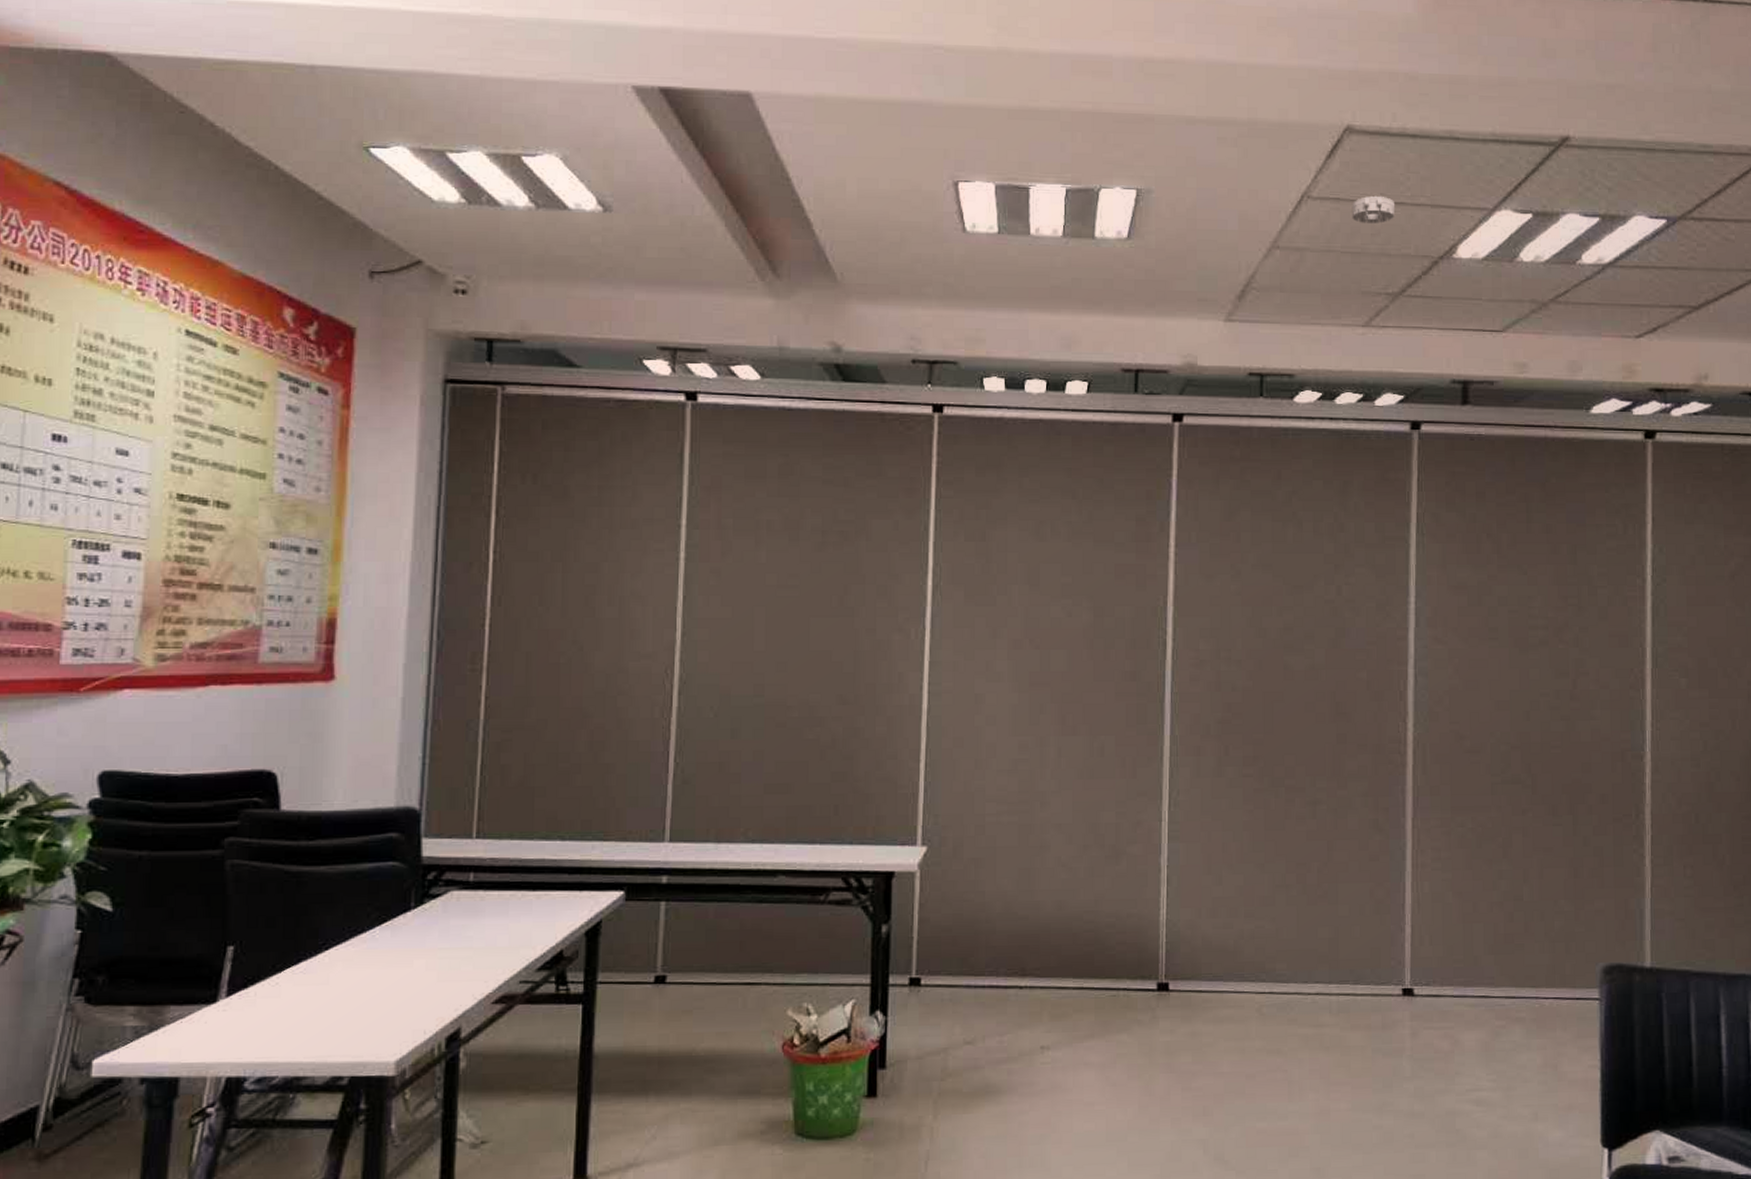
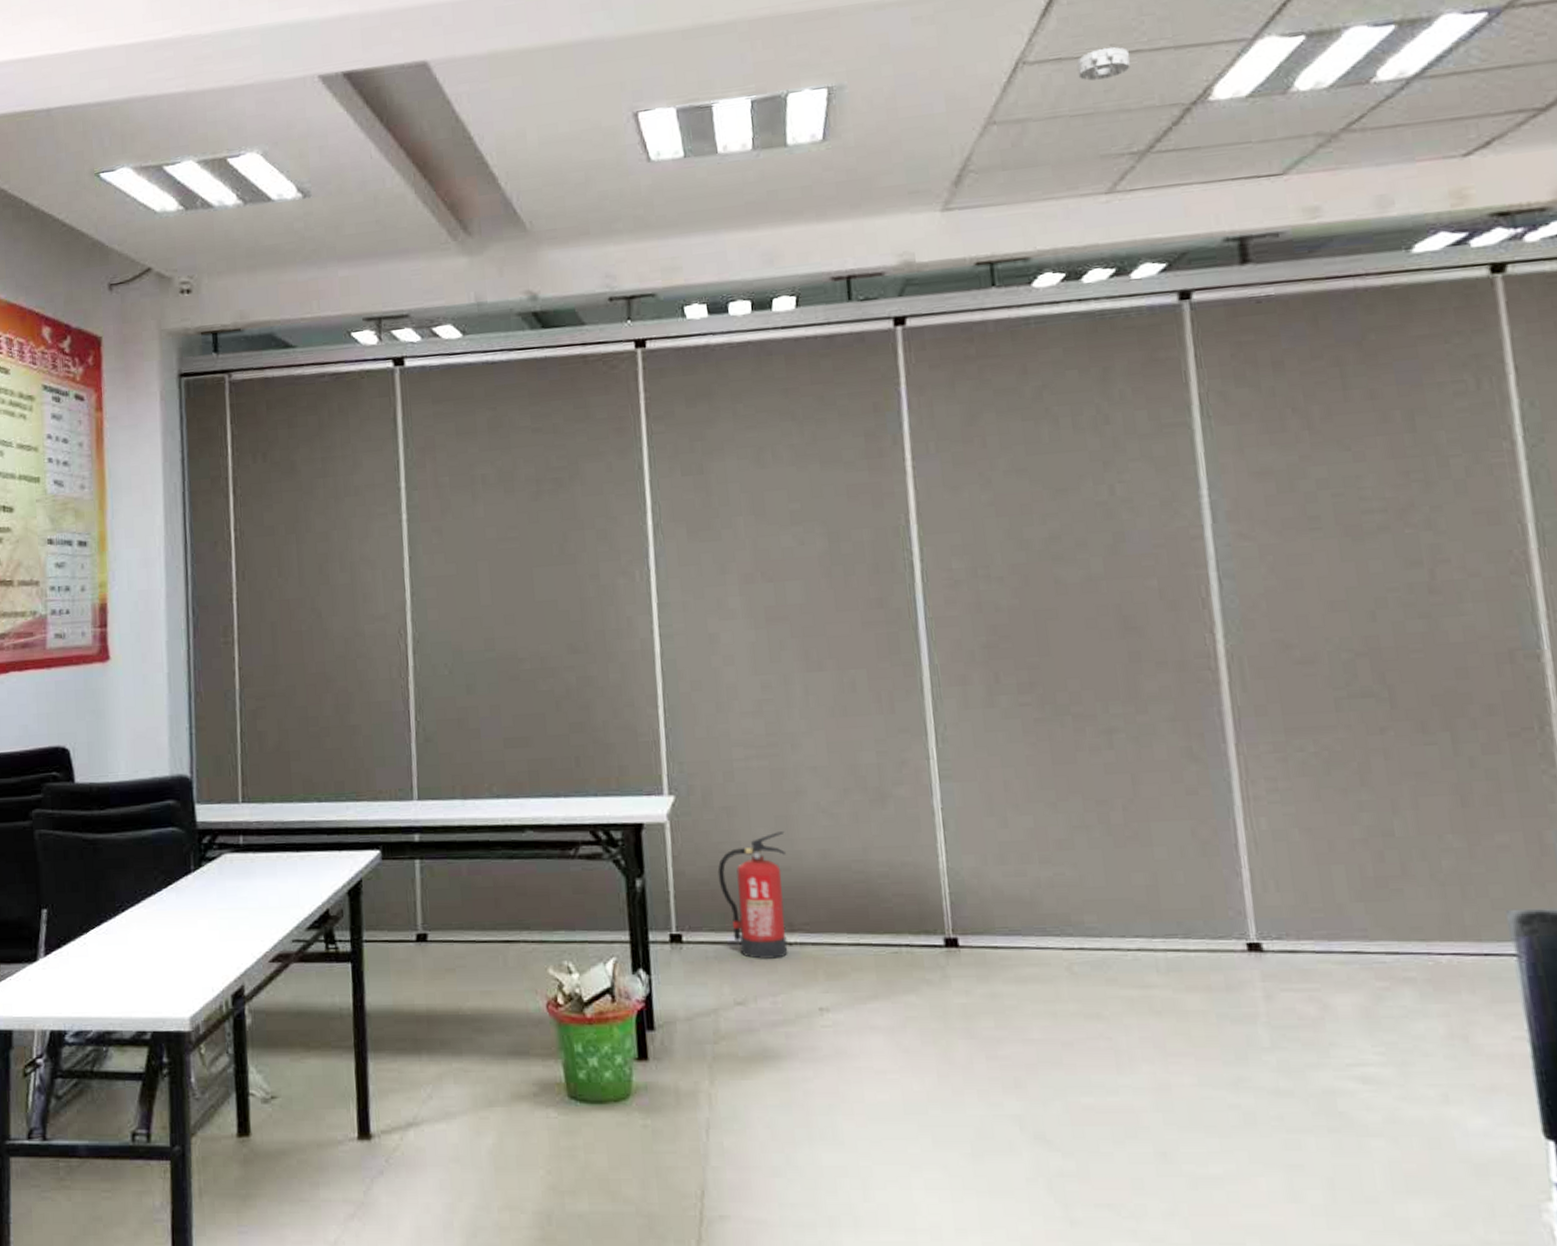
fire extinguisher: none [960,883,1026,1001] -> present [717,831,788,959]

